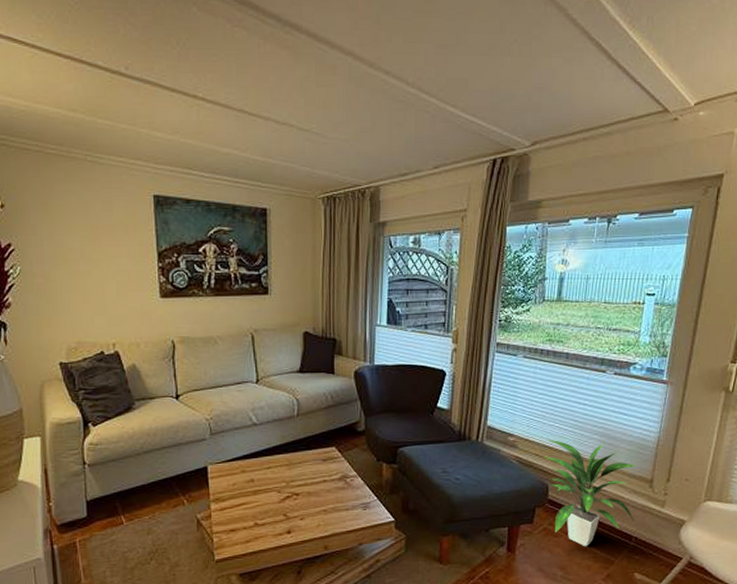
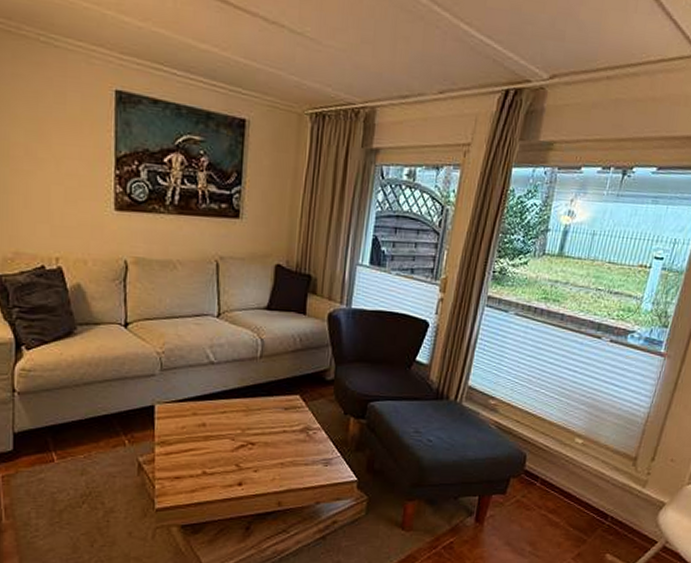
indoor plant: present [543,439,636,547] -> none [525,405,621,523]

